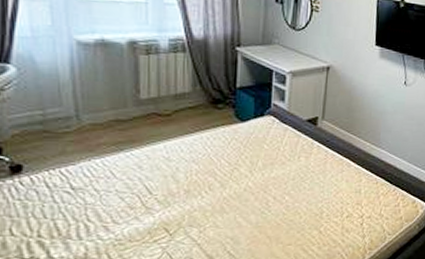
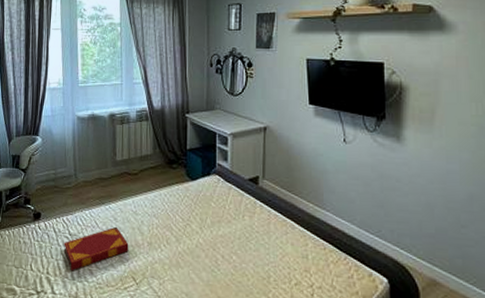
hardback book: none [63,175,159,230] -> present [63,226,129,271]

